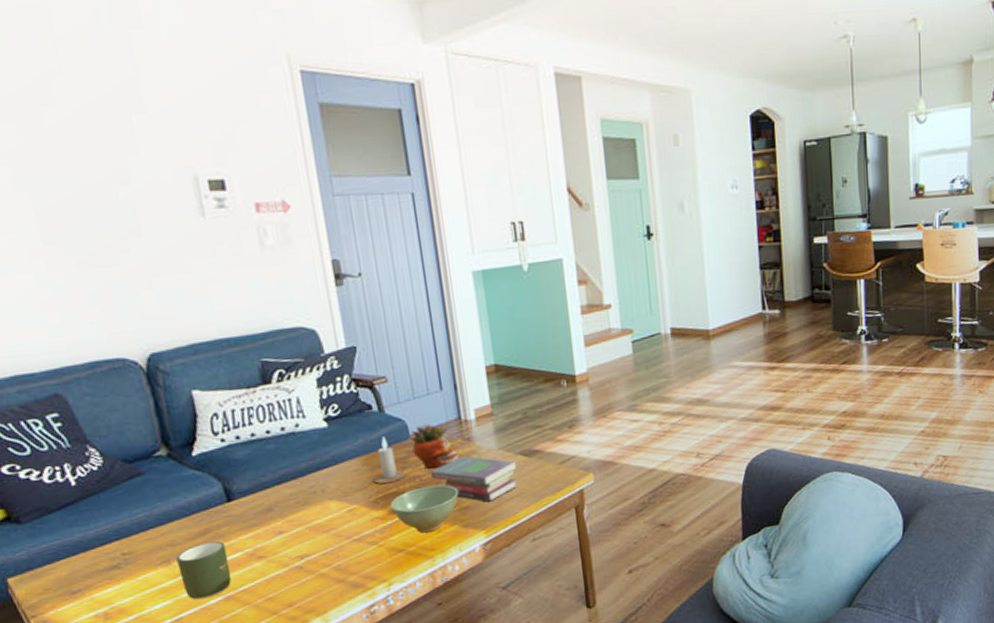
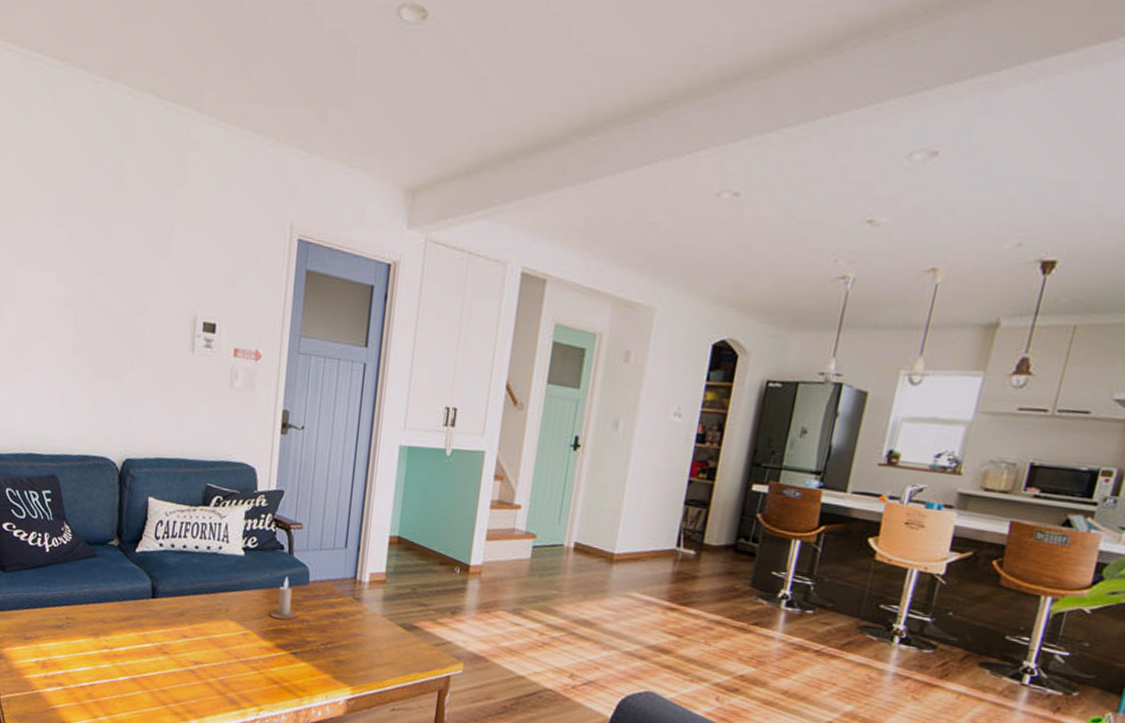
mug: present [176,541,232,600] -> none [103,627,142,675]
bowl: present [390,484,459,533] -> none [277,631,338,674]
succulent planter: present [410,423,460,469] -> none [308,574,347,618]
books: present [430,455,517,502] -> none [317,613,394,663]

